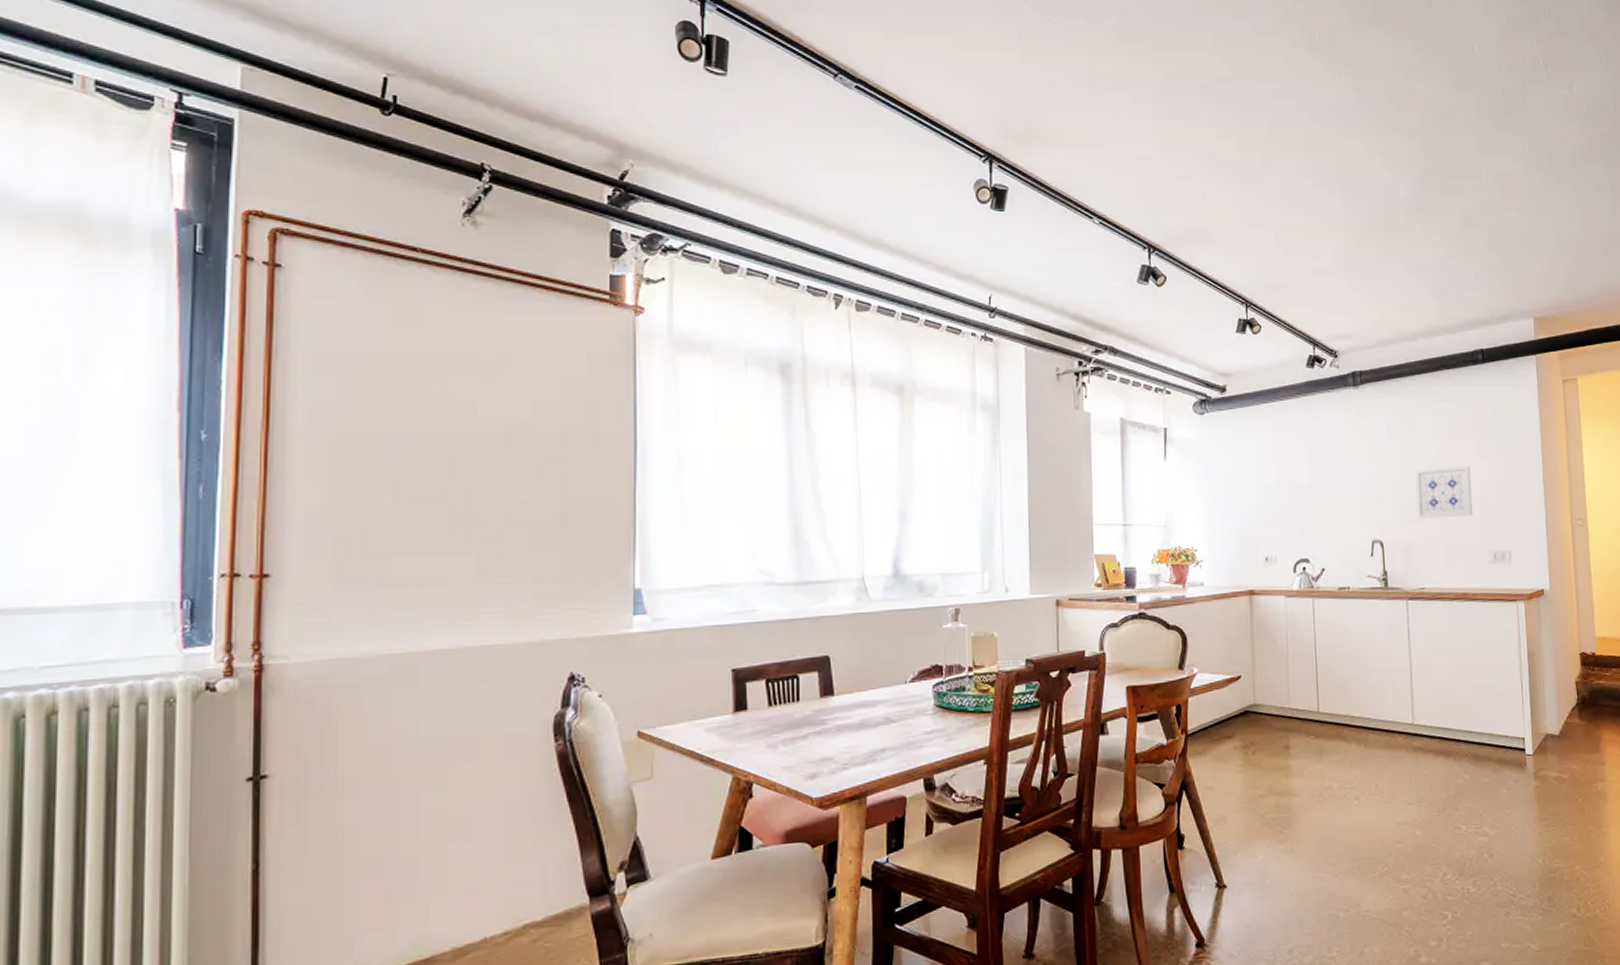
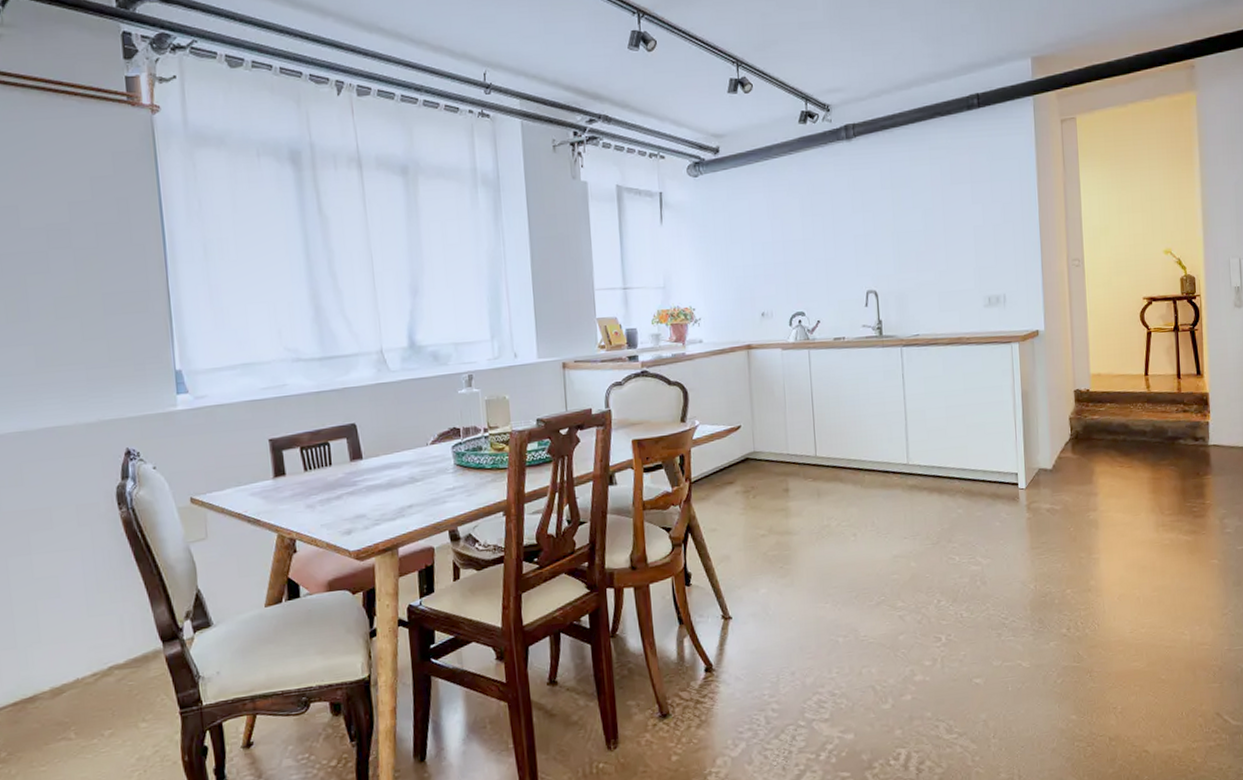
wall art: present [1414,465,1473,519] -> none [908,212,968,267]

